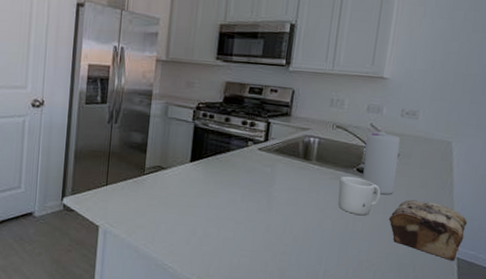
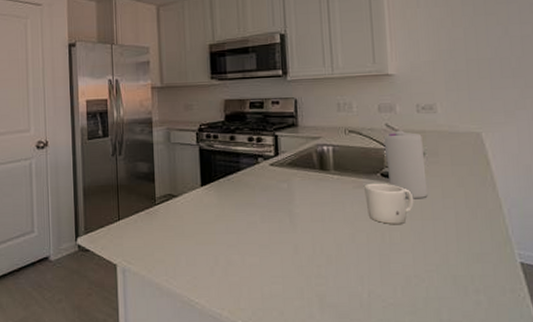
bread loaf: present [389,199,468,261] -> none [430,201,523,267]

